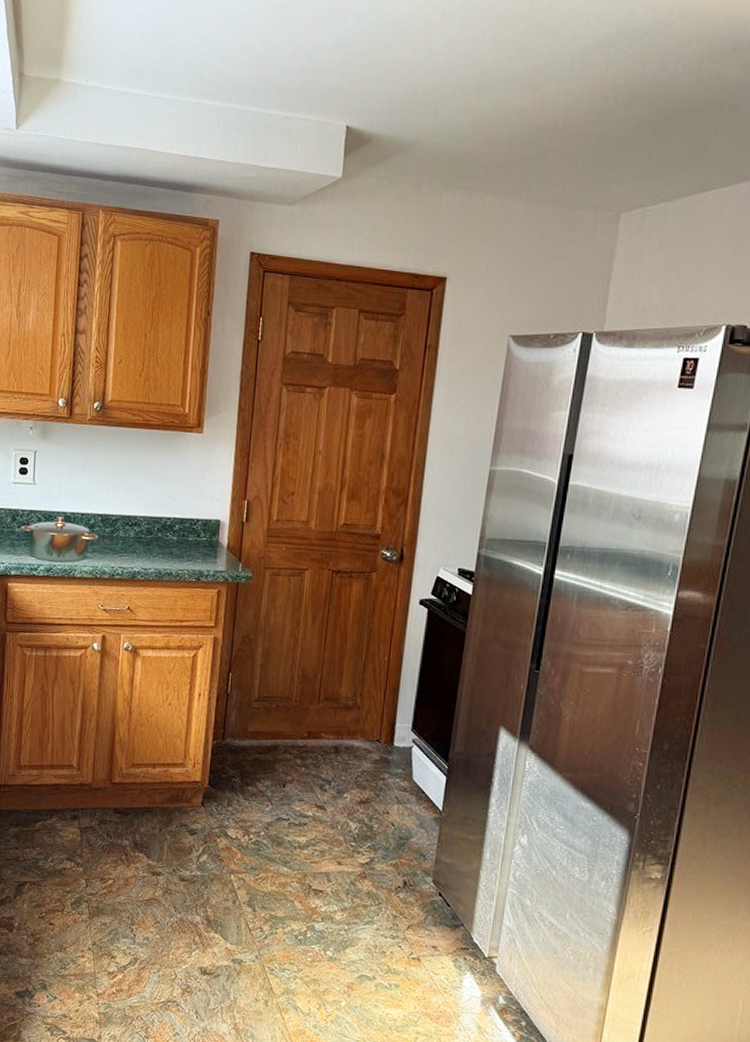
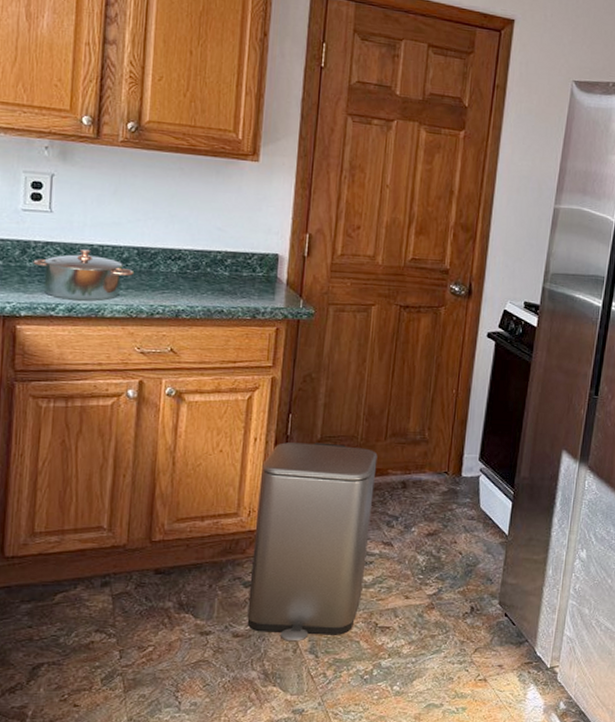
pedal bin: none [192,700,311,894] -> present [247,442,378,642]

